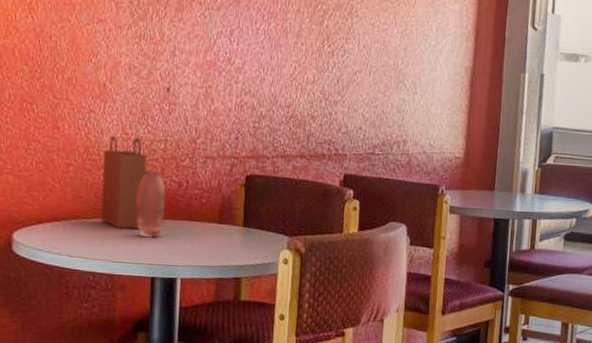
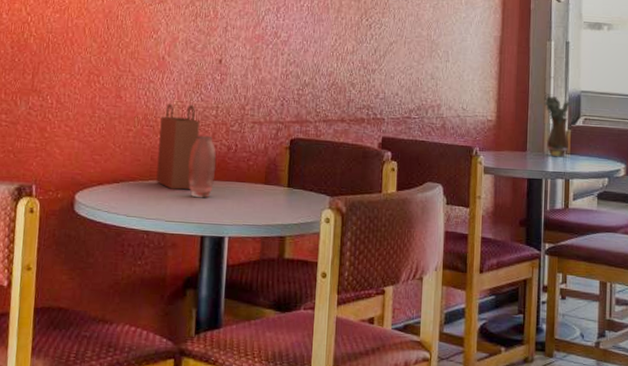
vase: none [514,128,541,196] -> present [544,92,570,157]

